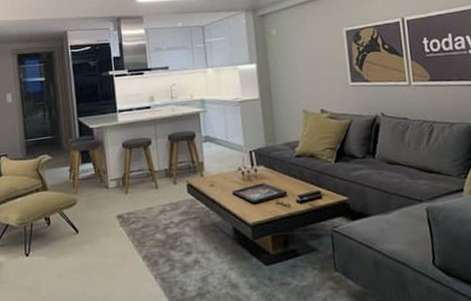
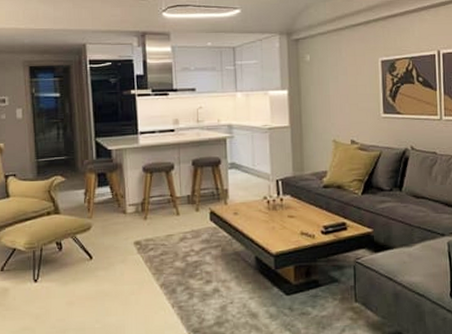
decorative tray: present [231,183,288,203] -> none [255,213,313,233]

